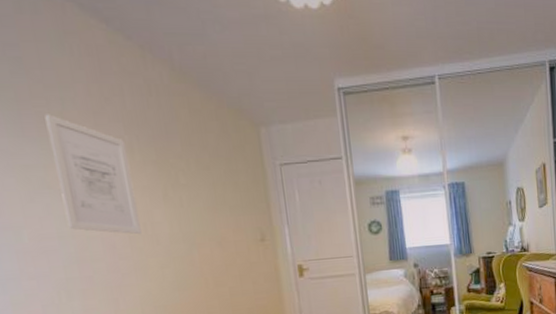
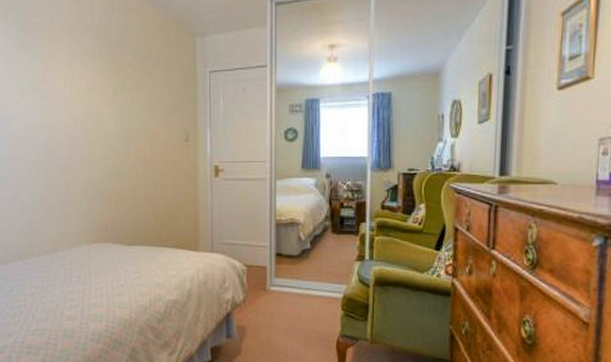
wall art: present [44,114,142,235] -> none [38,29,93,129]

